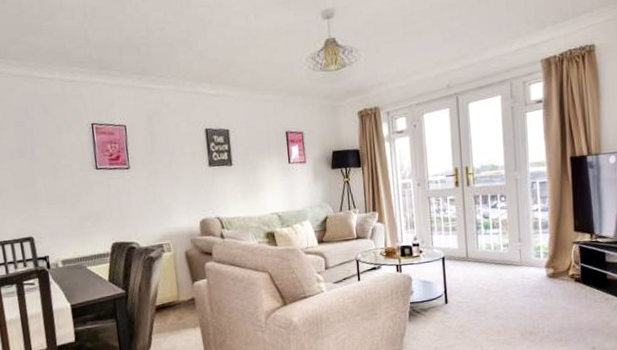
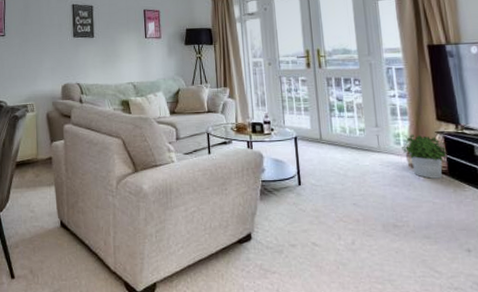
potted plant: none [541,245,582,287] -> present [402,134,447,179]

